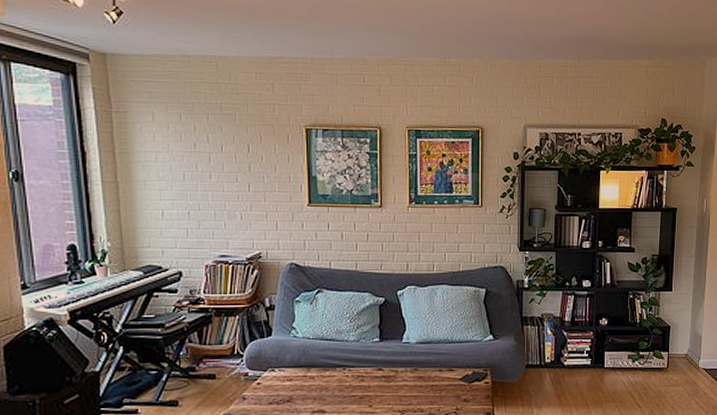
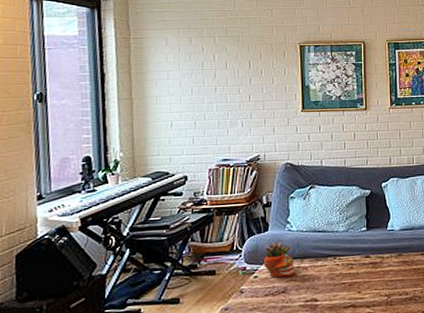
succulent planter: none [266,347,302,386] -> present [263,241,296,278]

